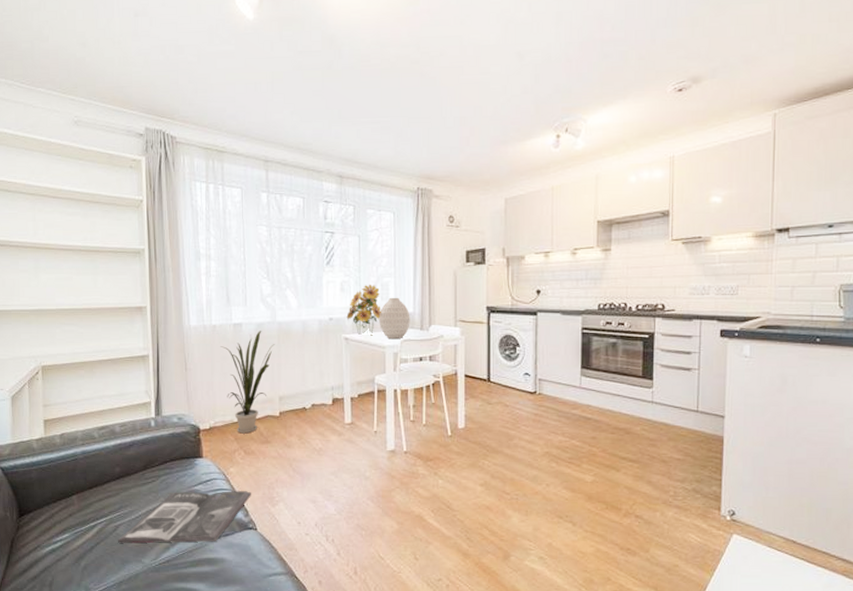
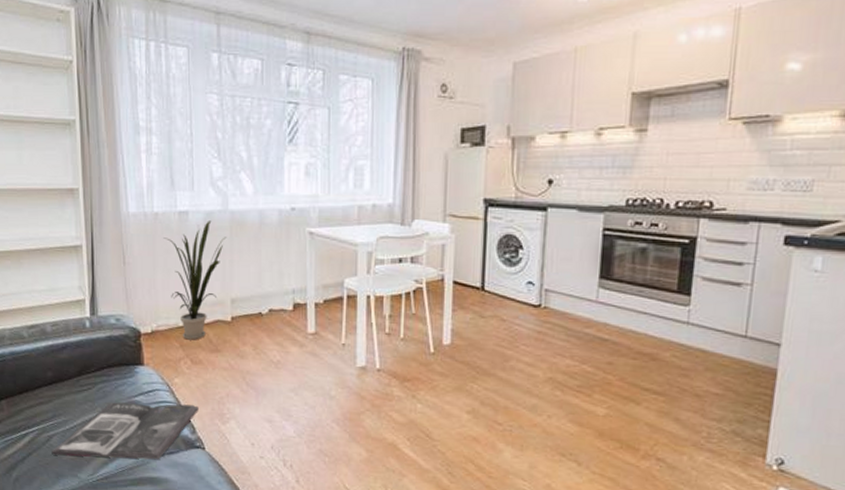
flower bouquet: present [346,284,381,335] -> none [311,167,354,229]
vase: present [379,297,410,340] -> none [350,184,389,236]

